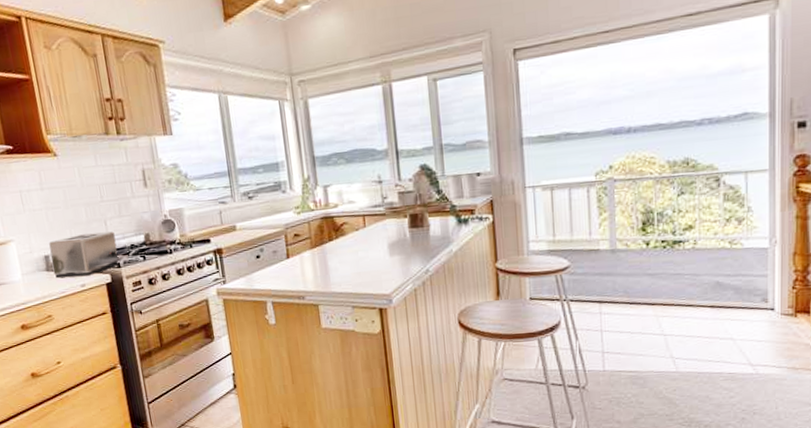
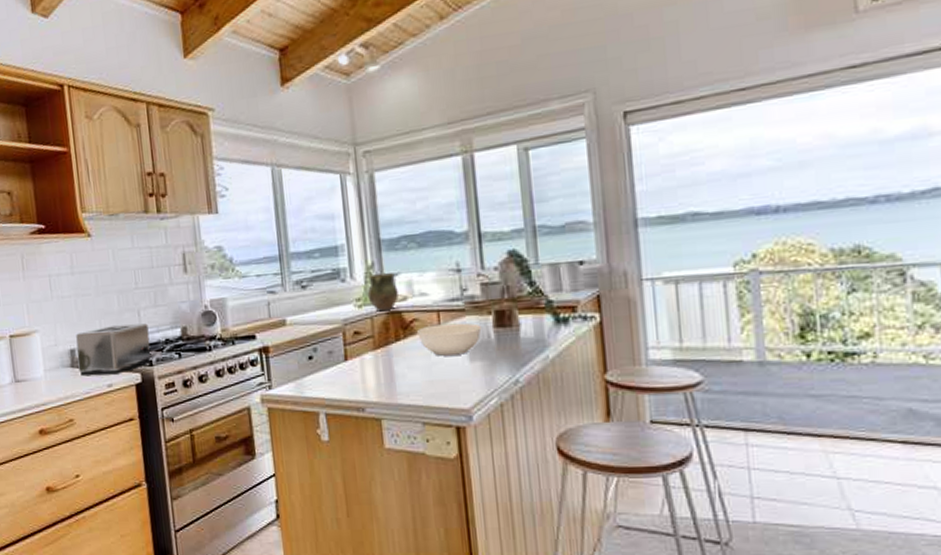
ceramic jug: none [304,185,331,217] -> present [367,273,399,312]
bowl: none [347,224,399,252] -> present [417,322,482,356]

